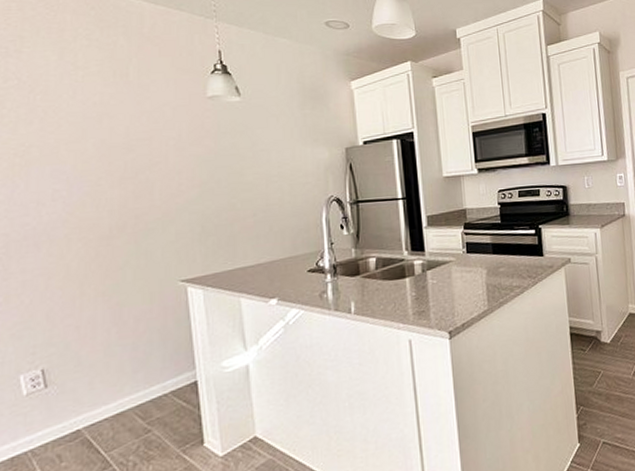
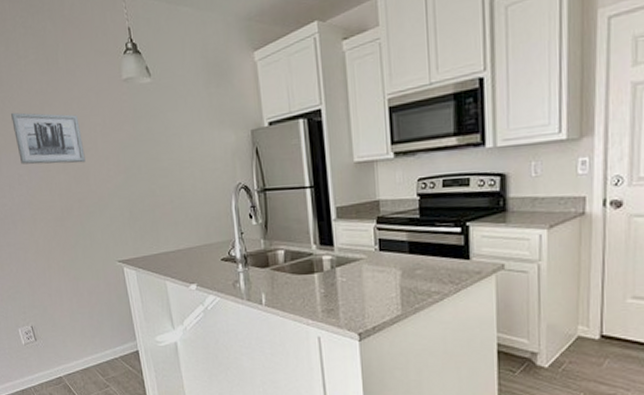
wall art: none [54,123,151,179] -> present [11,112,86,165]

